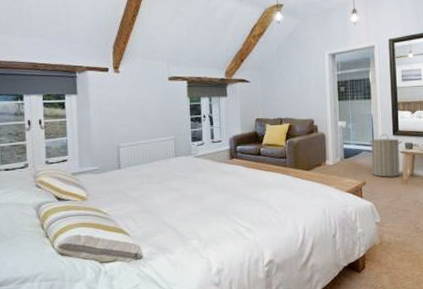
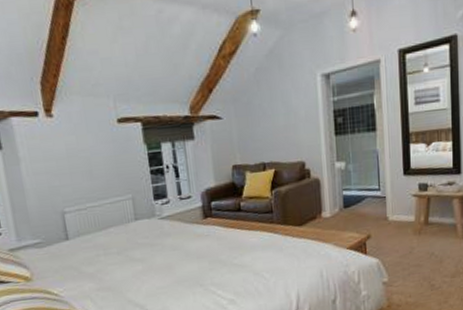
laundry hamper: present [368,133,403,177] -> none [373,173,415,228]

